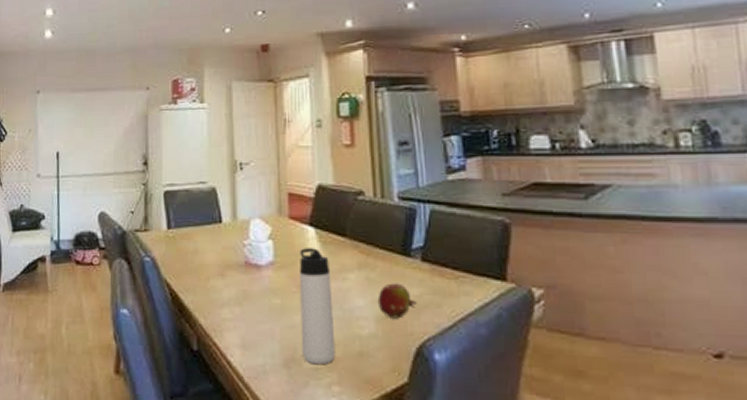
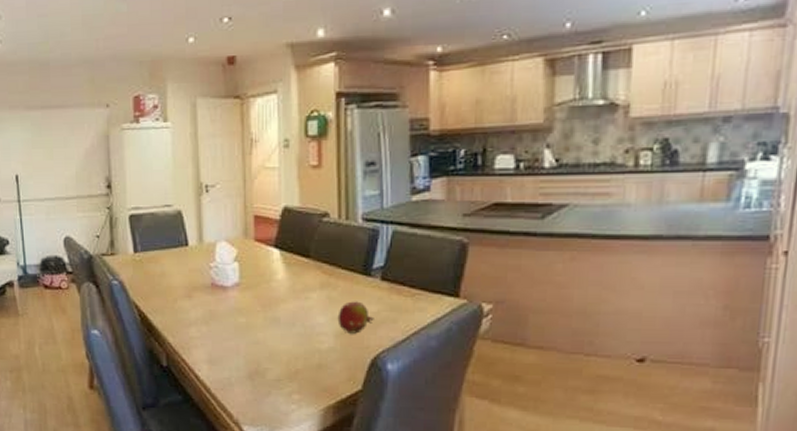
thermos bottle: present [300,248,336,365] -> none [264,269,297,377]

